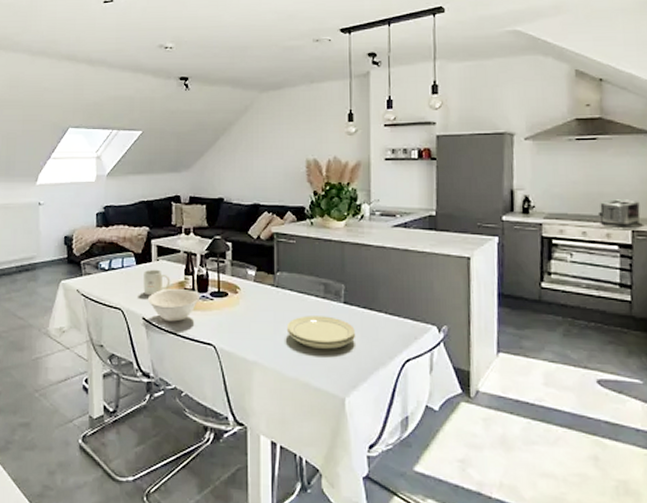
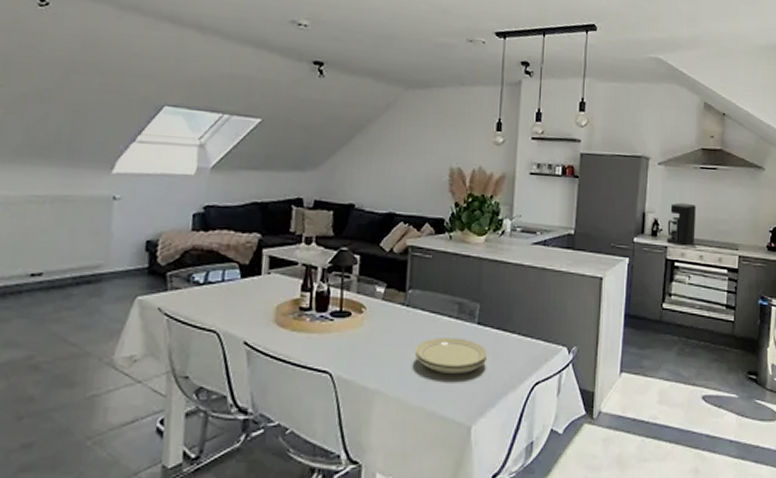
mug: present [142,269,171,296] -> none [247,284,283,316]
bowl: present [147,288,201,322] -> none [252,306,319,346]
coffee maker: none [540,177,576,222] -> present [666,202,696,246]
toaster: present [597,199,641,226] -> none [713,226,746,252]

